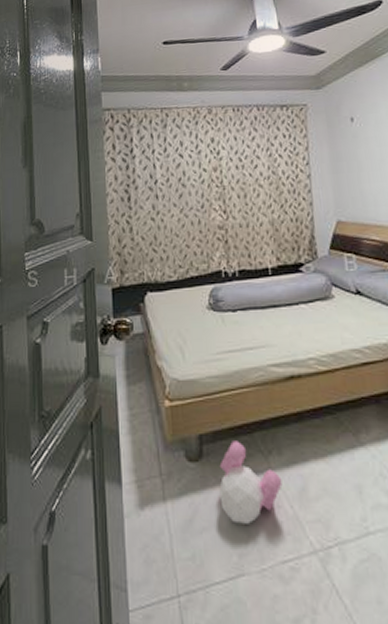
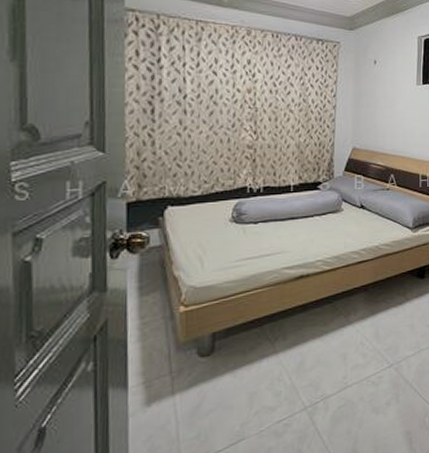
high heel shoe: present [219,441,282,524] -> none [228,333,284,401]

